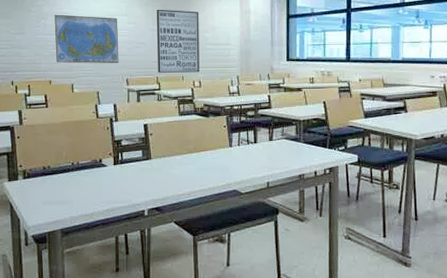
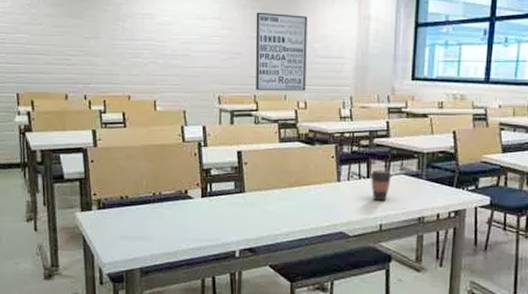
world map: present [54,14,119,63] -> none [134,15,210,77]
coffee cup: none [256,136,276,162] -> present [370,169,393,201]

